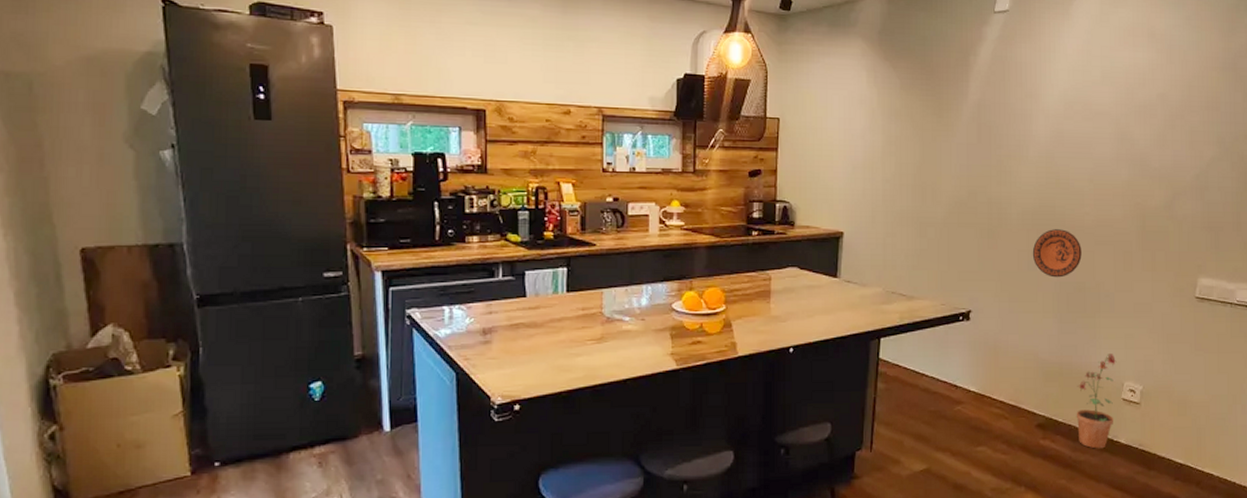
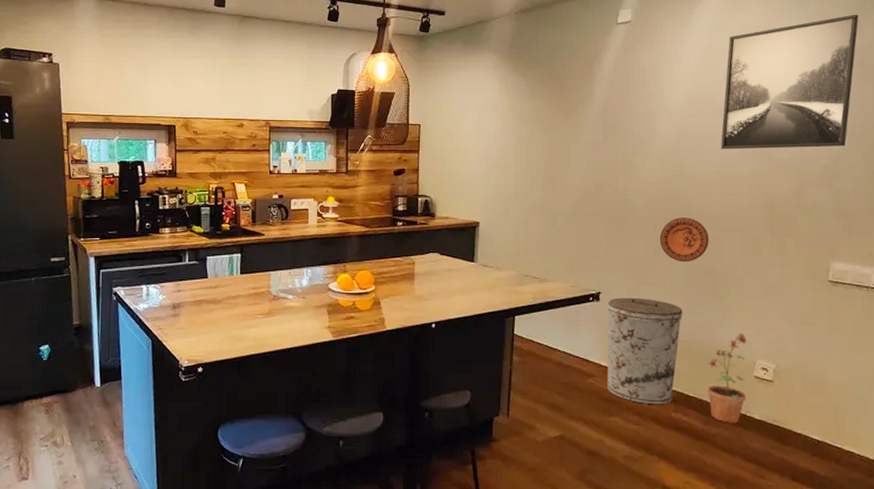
trash can: none [975,316,1054,433] -> present [606,297,683,405]
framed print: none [1095,15,1233,157] -> present [720,14,859,150]

